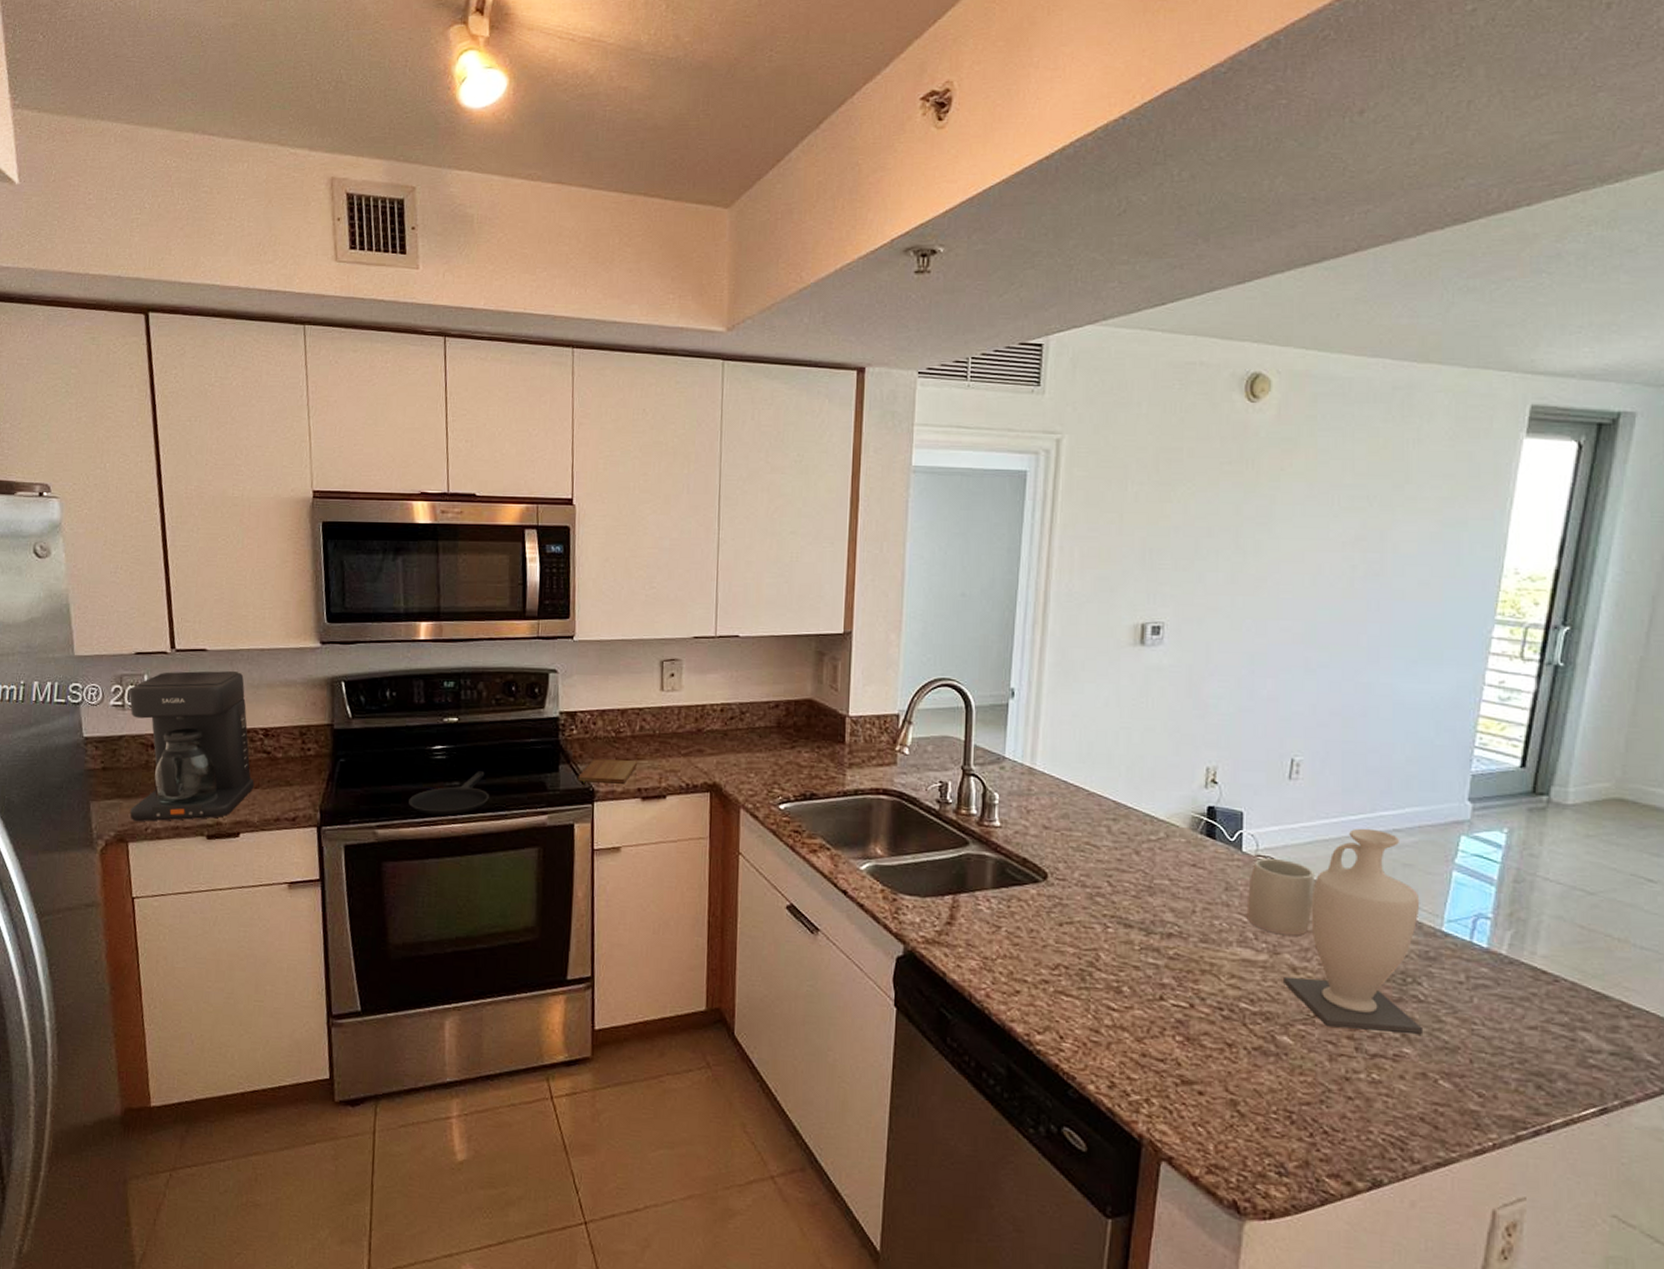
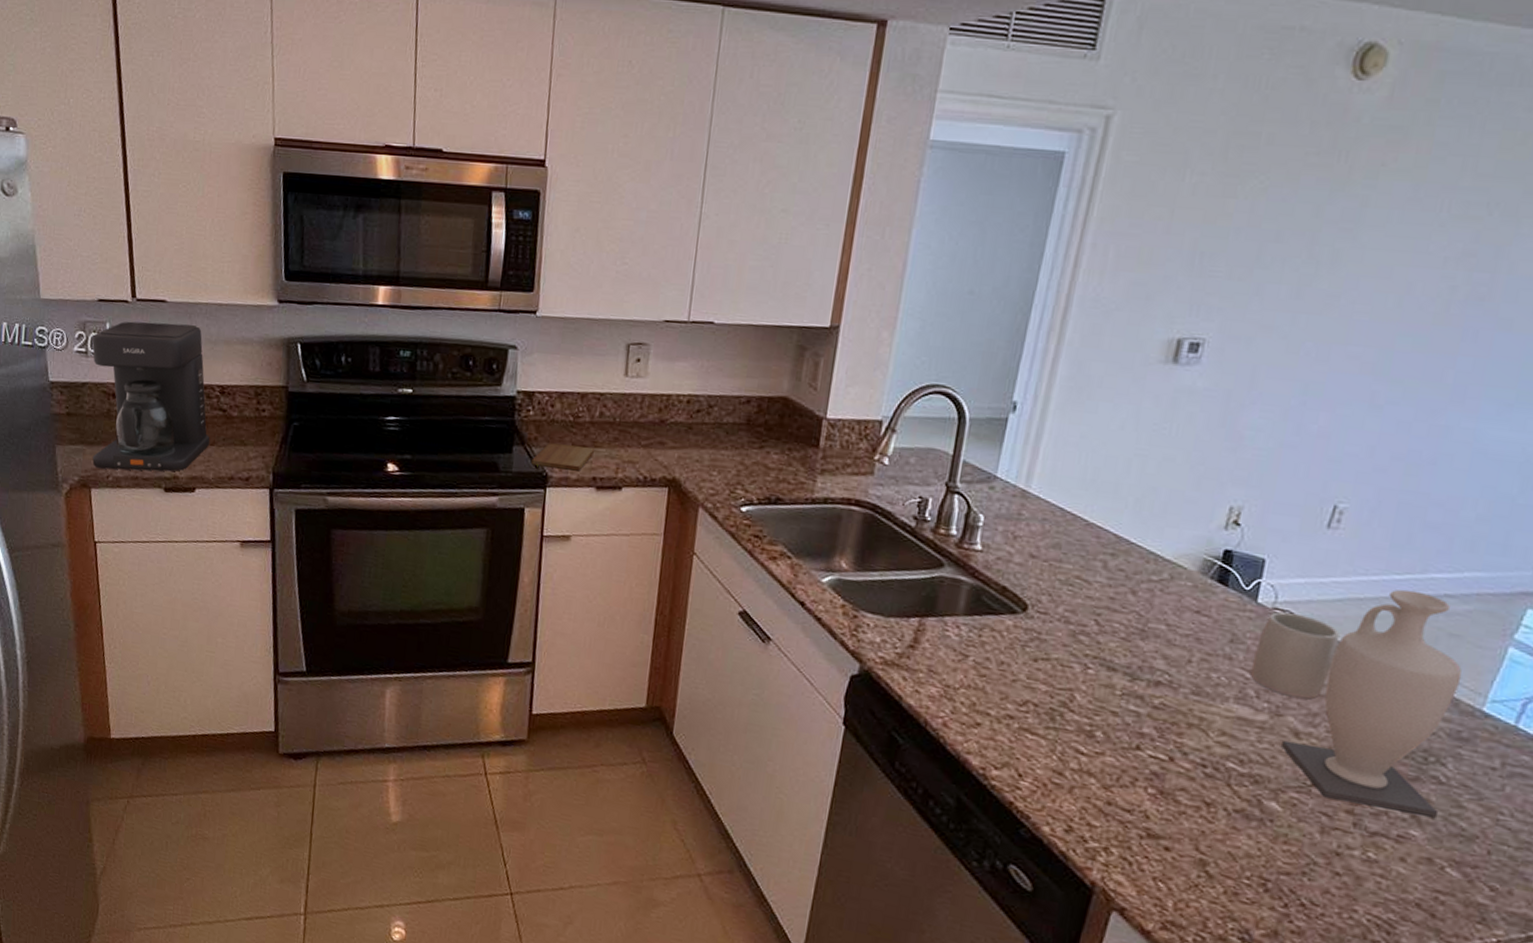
frying pan: present [409,771,490,817] -> none [360,446,441,490]

